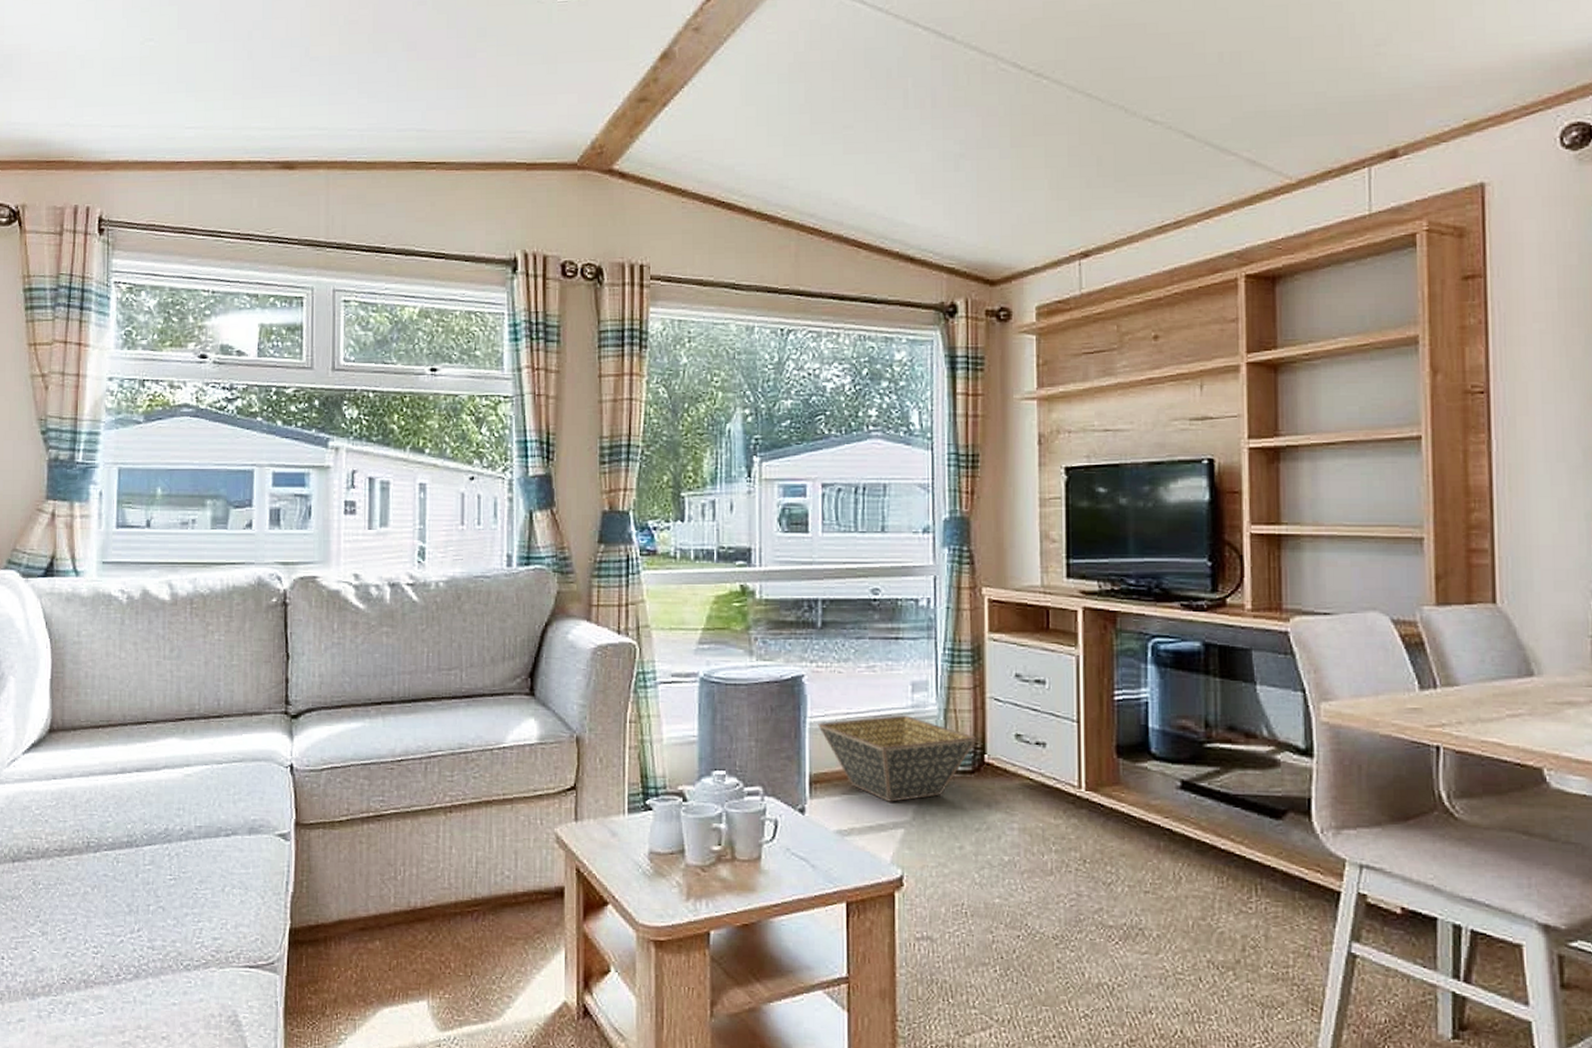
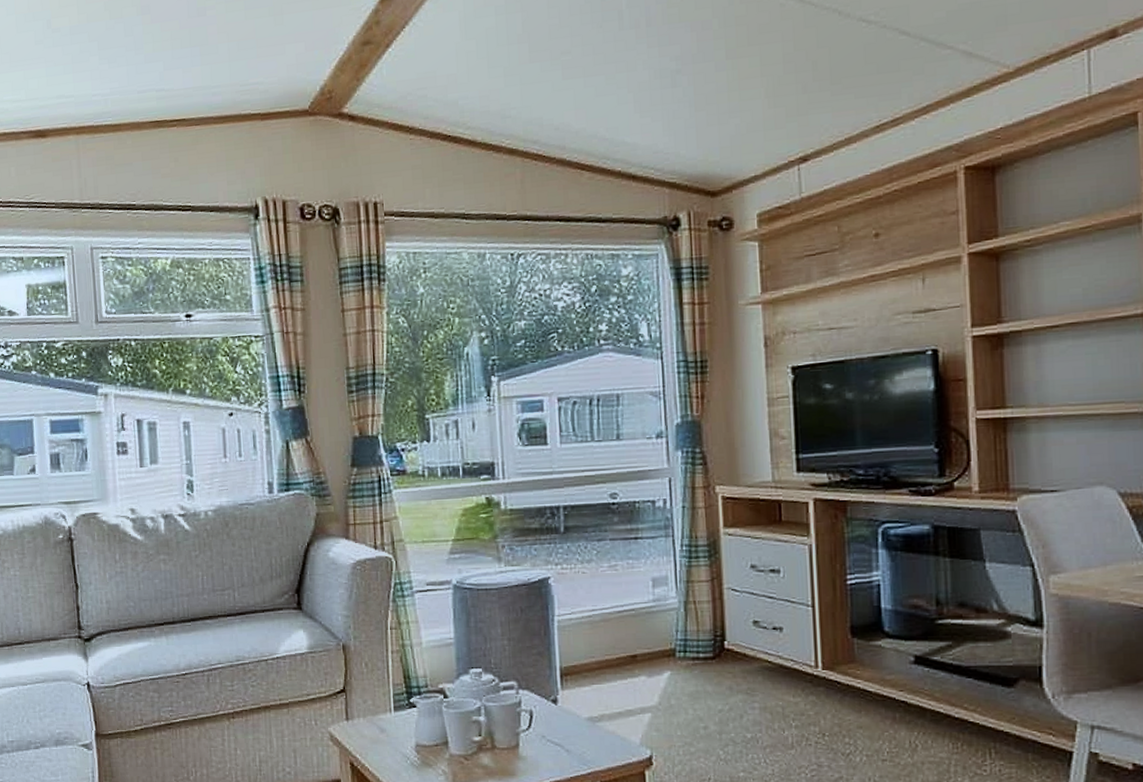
basket: present [818,715,977,802] -> none [565,609,717,689]

